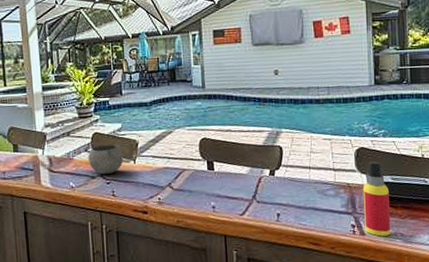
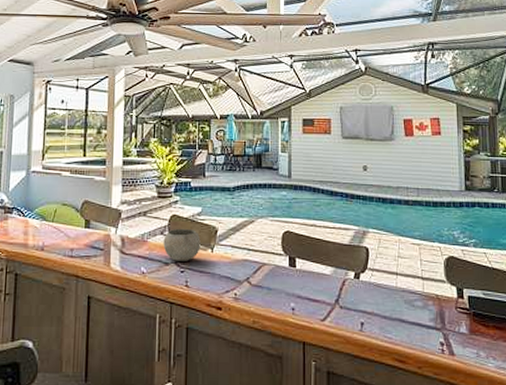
spray bottle: present [362,160,391,237] -> none [452,272,483,359]

